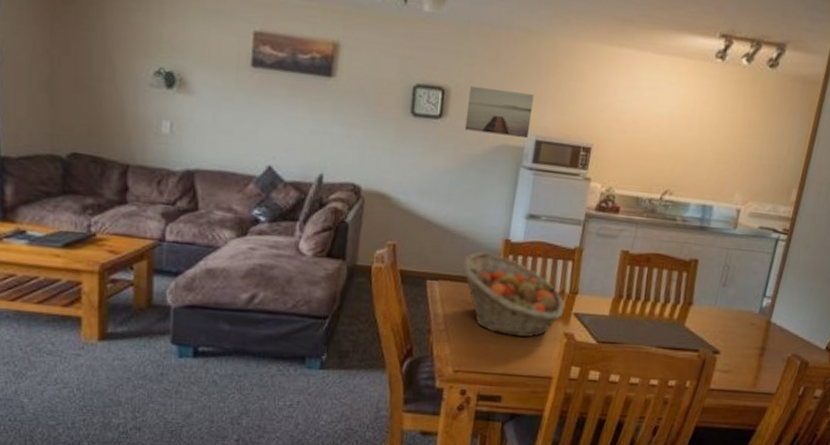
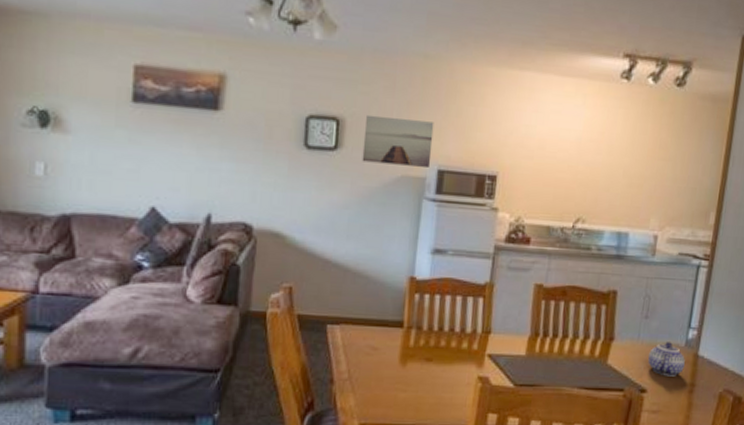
fruit basket: present [461,251,565,338] -> none [364,291,477,384]
teapot: none [723,308,758,341] -> present [648,342,685,377]

